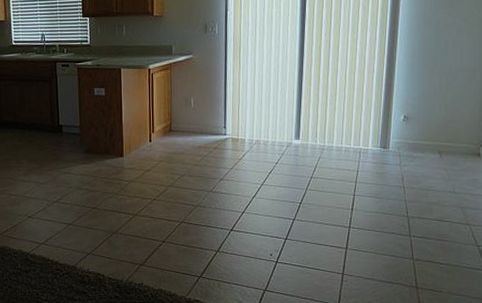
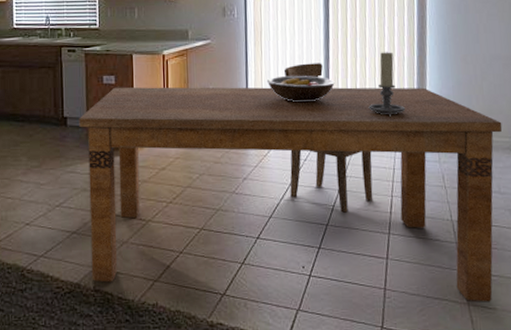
dining table: none [73,98,462,286] -> present [79,87,503,302]
fruit bowl: none [243,87,307,112] -> present [266,75,335,103]
dining chair: none [260,75,338,209] -> present [283,63,373,213]
candle holder: none [337,65,372,124] -> present [368,52,406,117]

